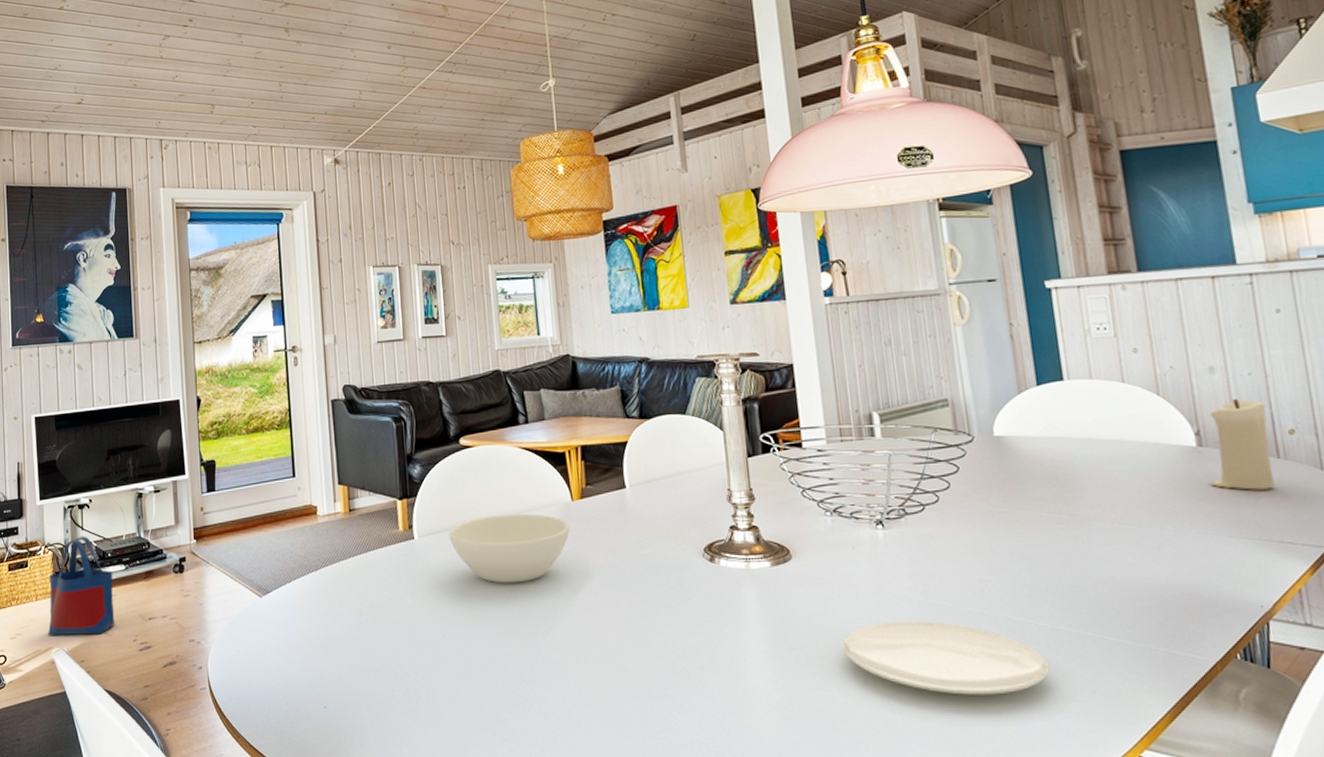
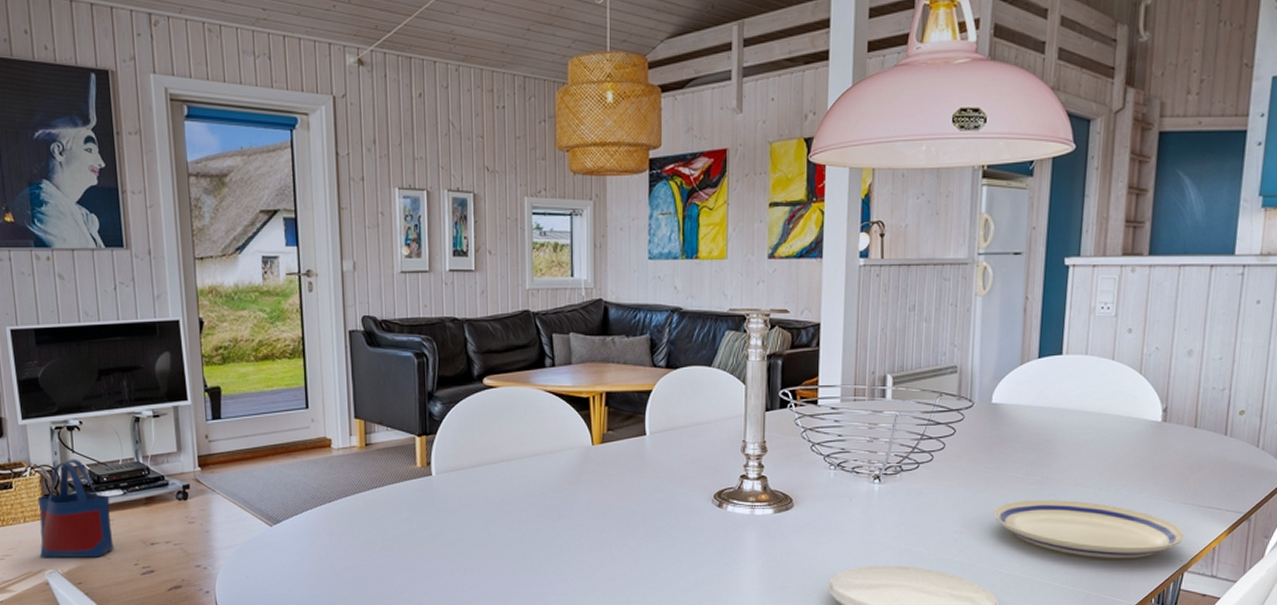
soup bowl: present [448,514,570,584] -> none [467,456,588,521]
plate: none [1020,539,1259,607] -> present [993,500,1185,559]
candle: present [1210,399,1275,490] -> none [1165,381,1227,462]

